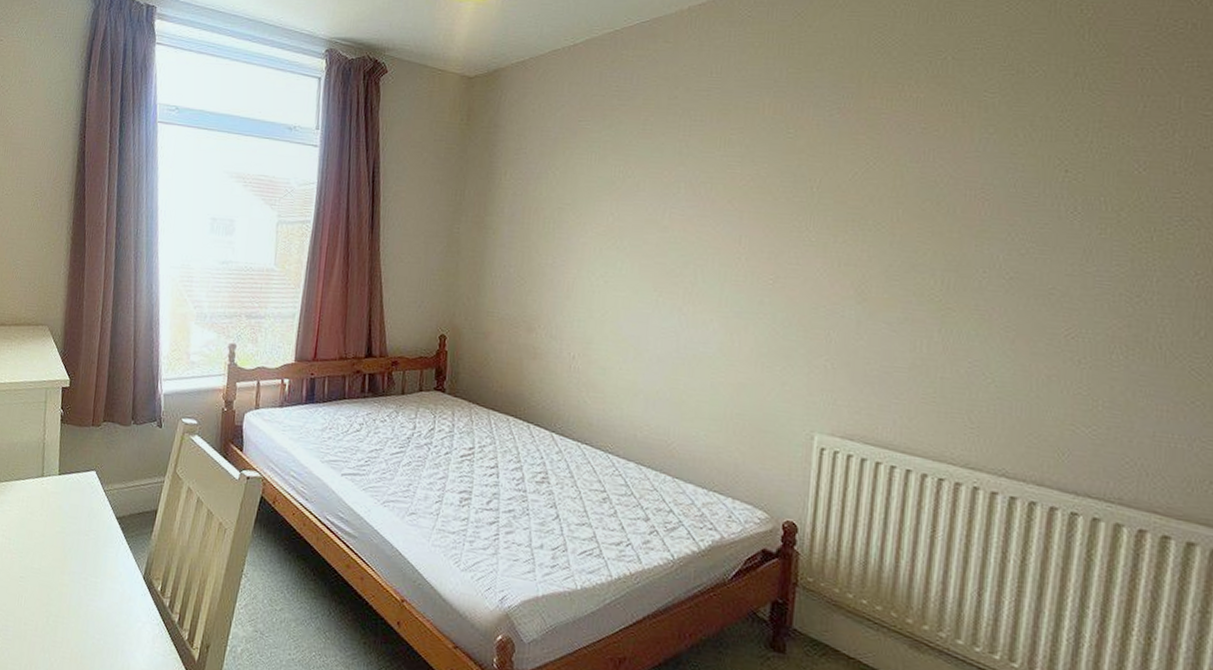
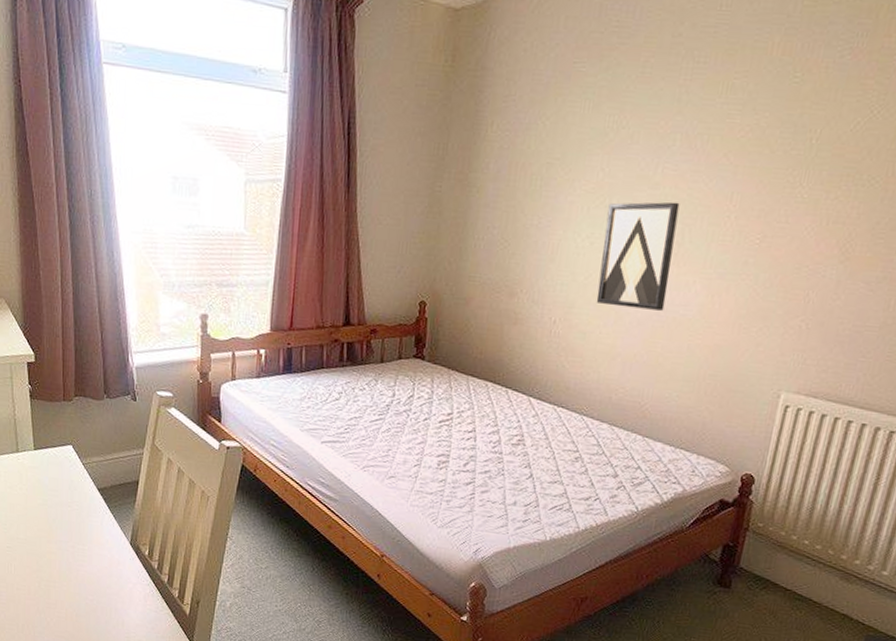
wall art: none [614,244,690,348] -> present [596,201,680,311]

